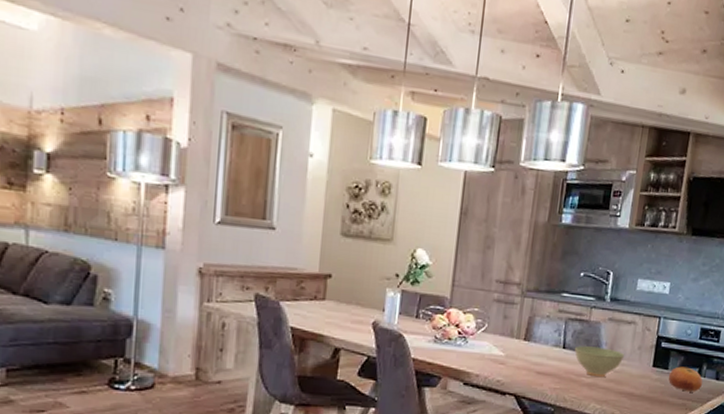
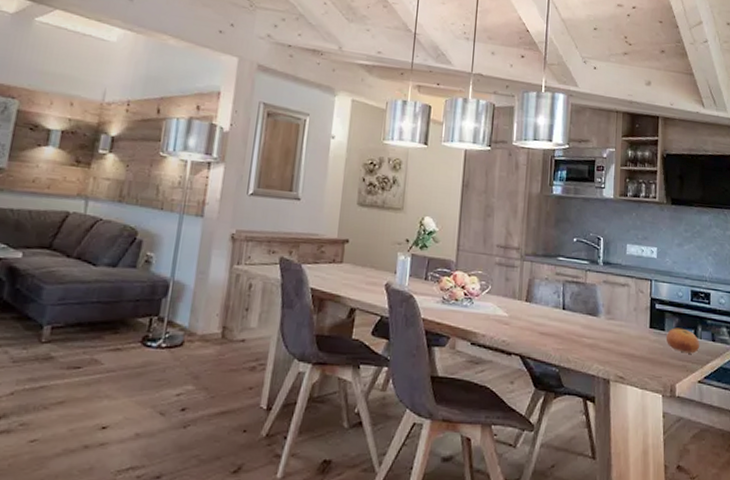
bowl: present [574,345,625,378] -> none [573,307,622,339]

